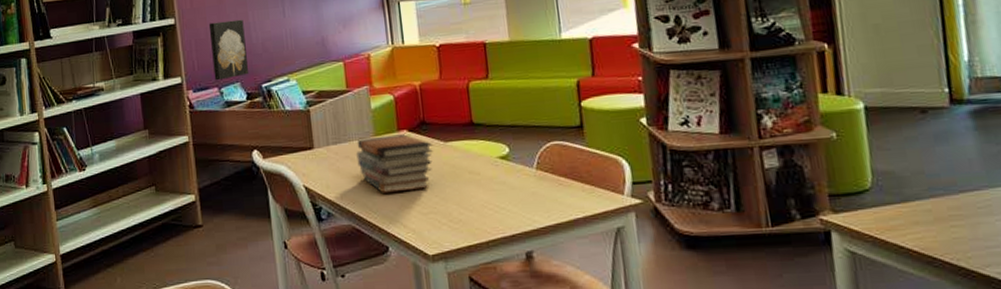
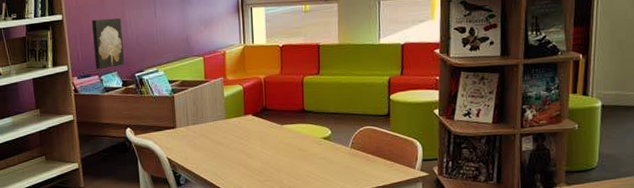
book stack: present [356,134,433,193] -> none [210,118,271,165]

